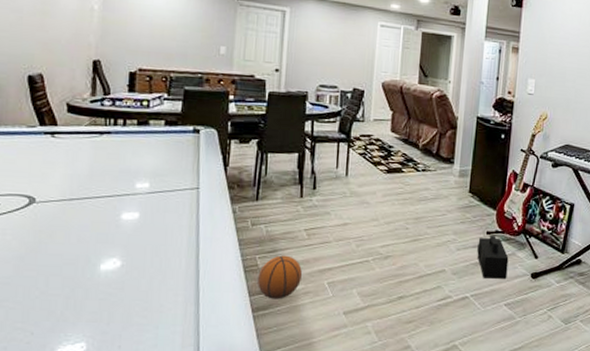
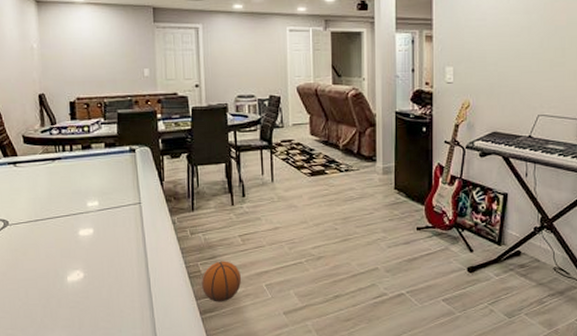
speaker: present [477,235,509,279] -> none [409,230,442,274]

